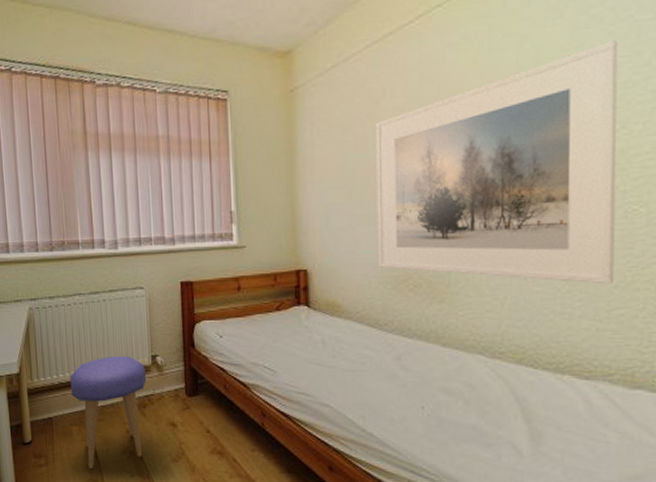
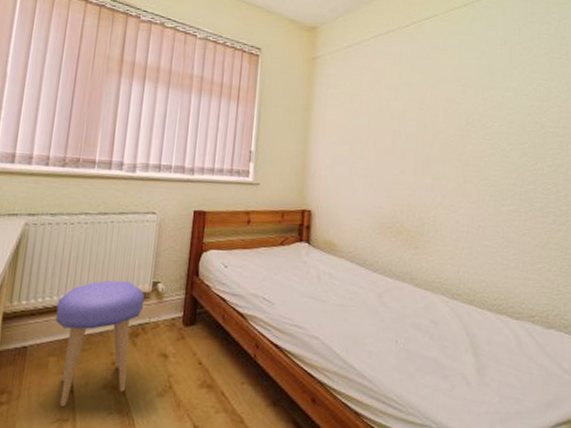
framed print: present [376,40,618,284] -> none [369,67,539,244]

